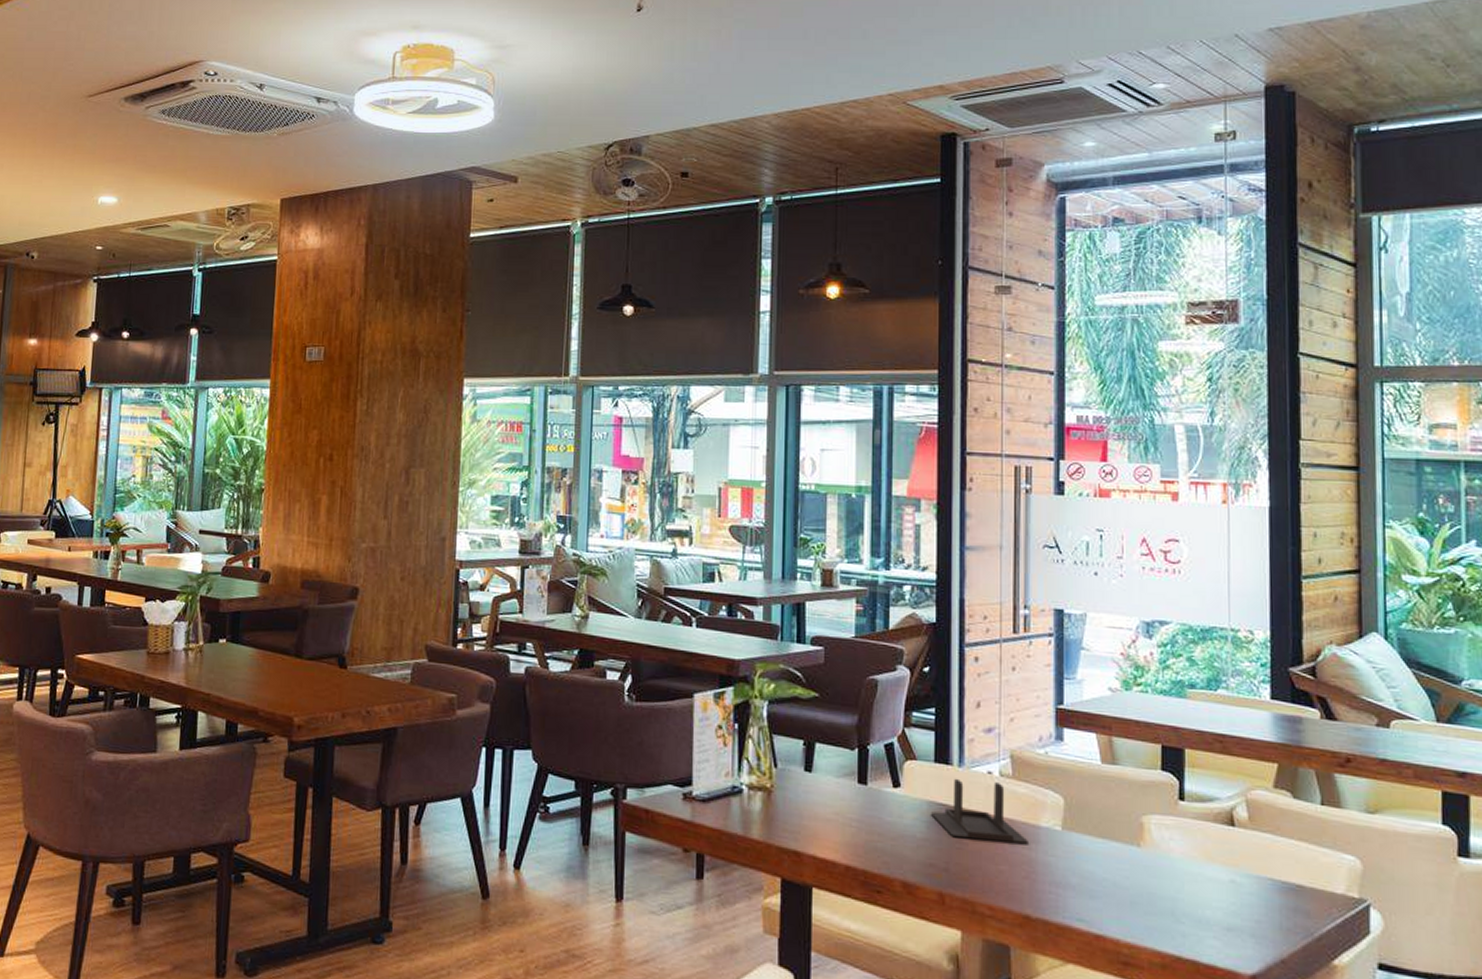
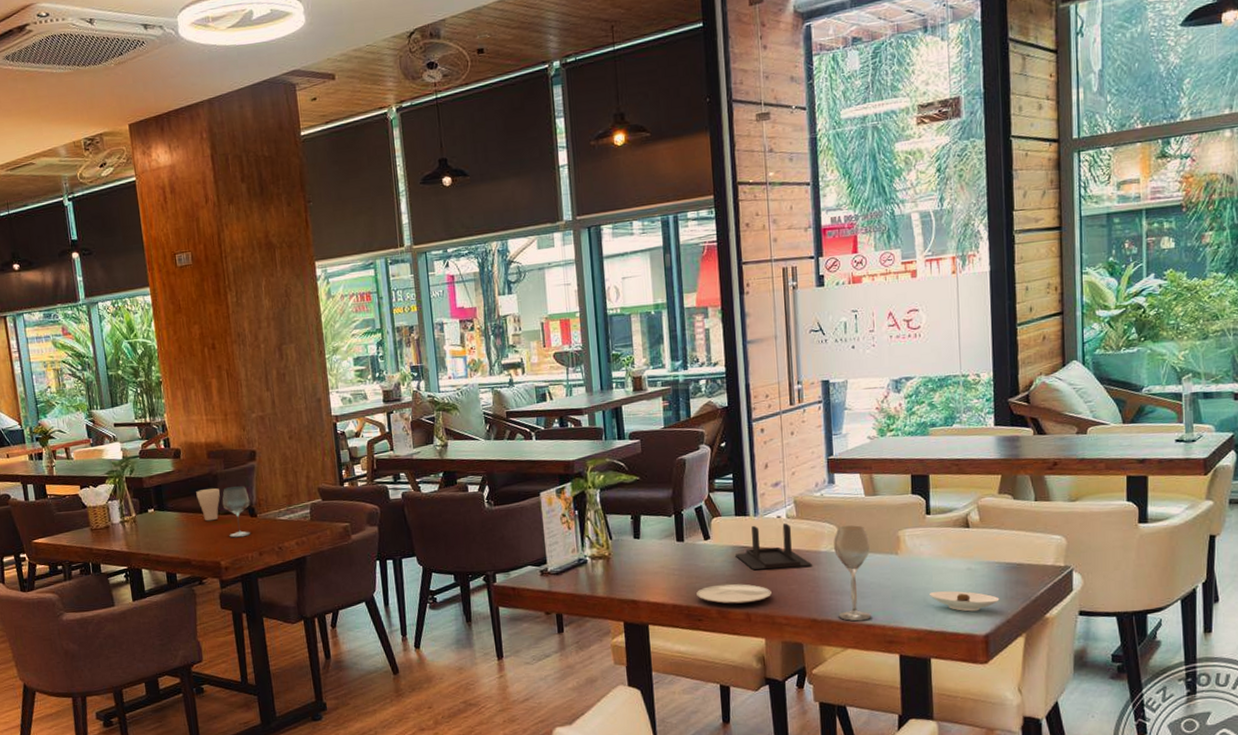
cup: none [279,625,308,666] -> present [196,488,220,521]
wine glass: none [308,627,342,692] -> present [222,486,251,538]
plate: none [877,848,974,880] -> present [696,584,772,604]
wineglass: none [1057,798,1105,929] -> present [833,525,871,621]
saucer: none [1180,905,1272,941] -> present [929,590,1000,612]

